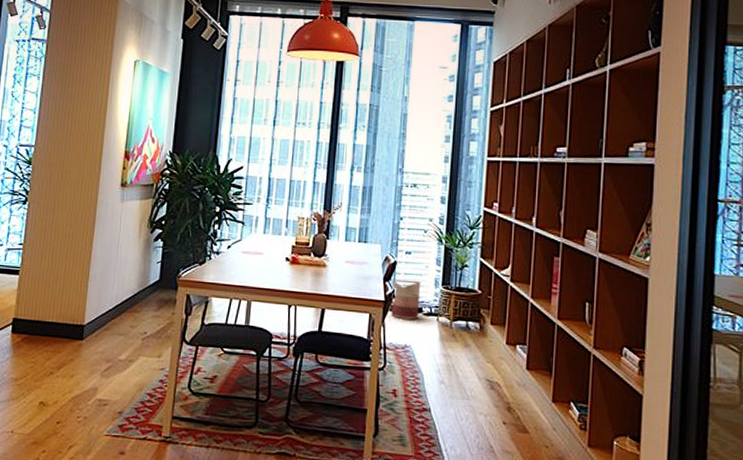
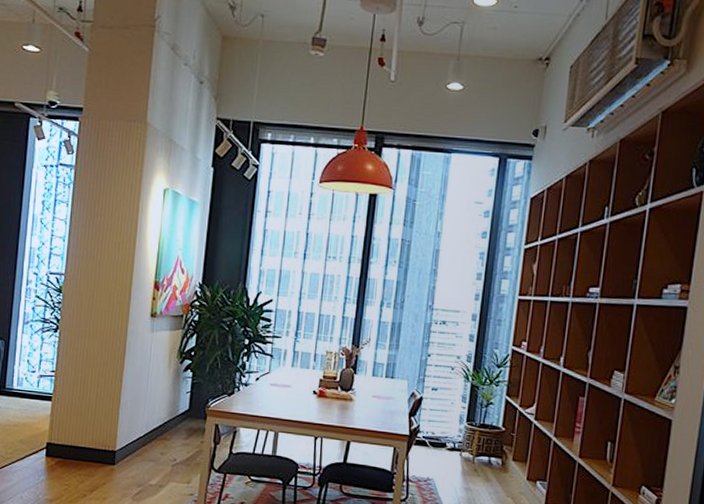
basket: present [391,279,421,319] -> none [415,414,446,454]

